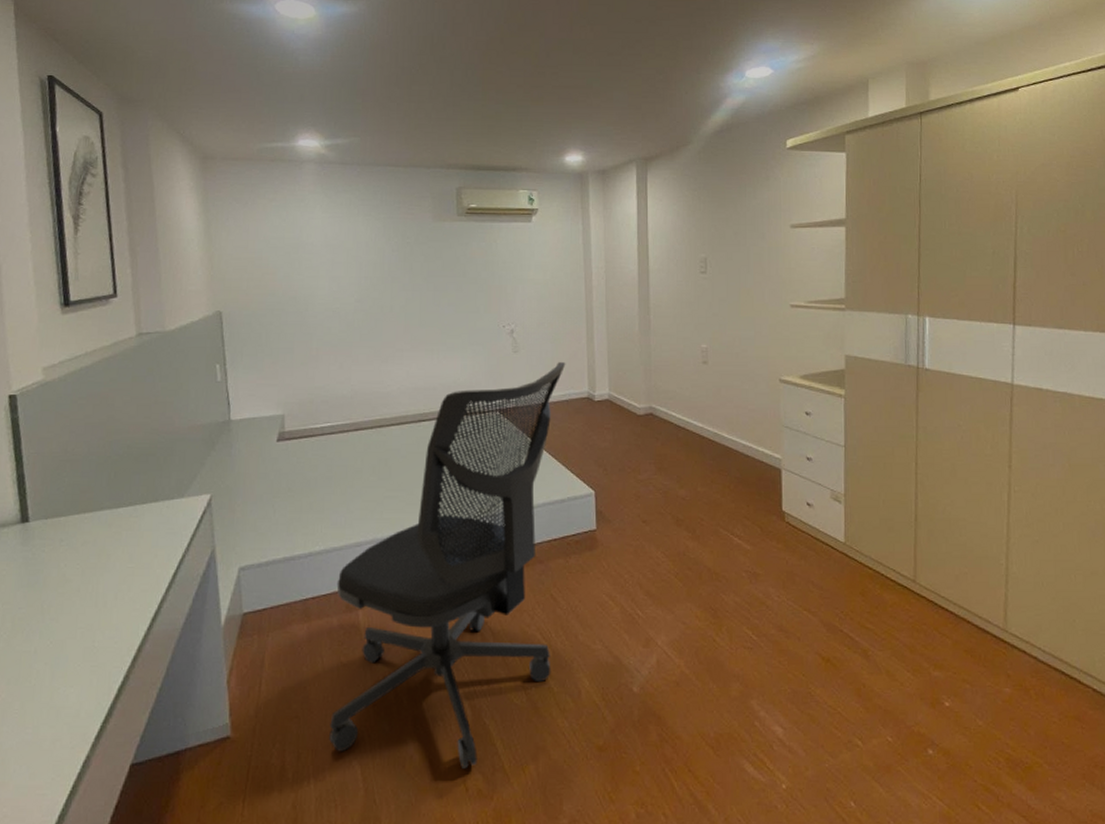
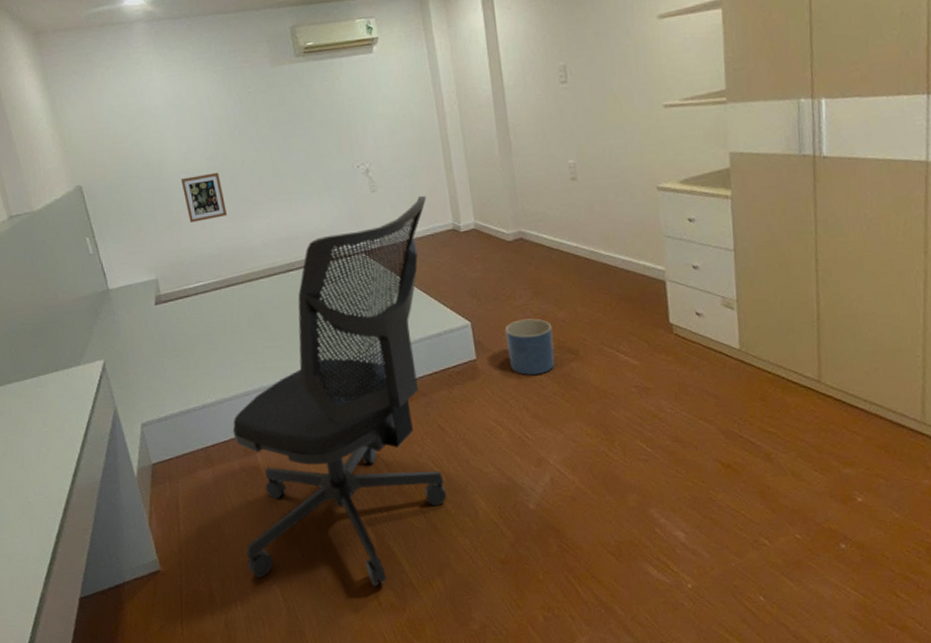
picture frame: none [325,315,367,361] -> present [180,172,227,222]
planter: none [627,493,672,550] -> present [504,318,555,375]

